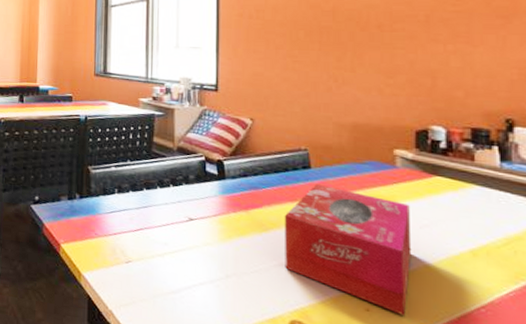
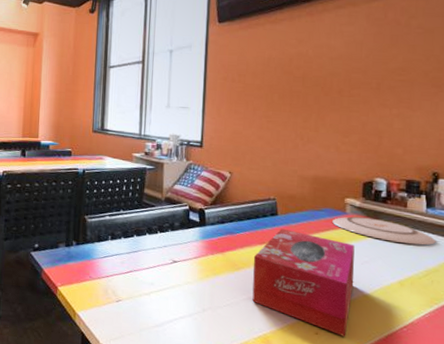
plate: none [379,170,517,208] -> present [332,216,436,246]

